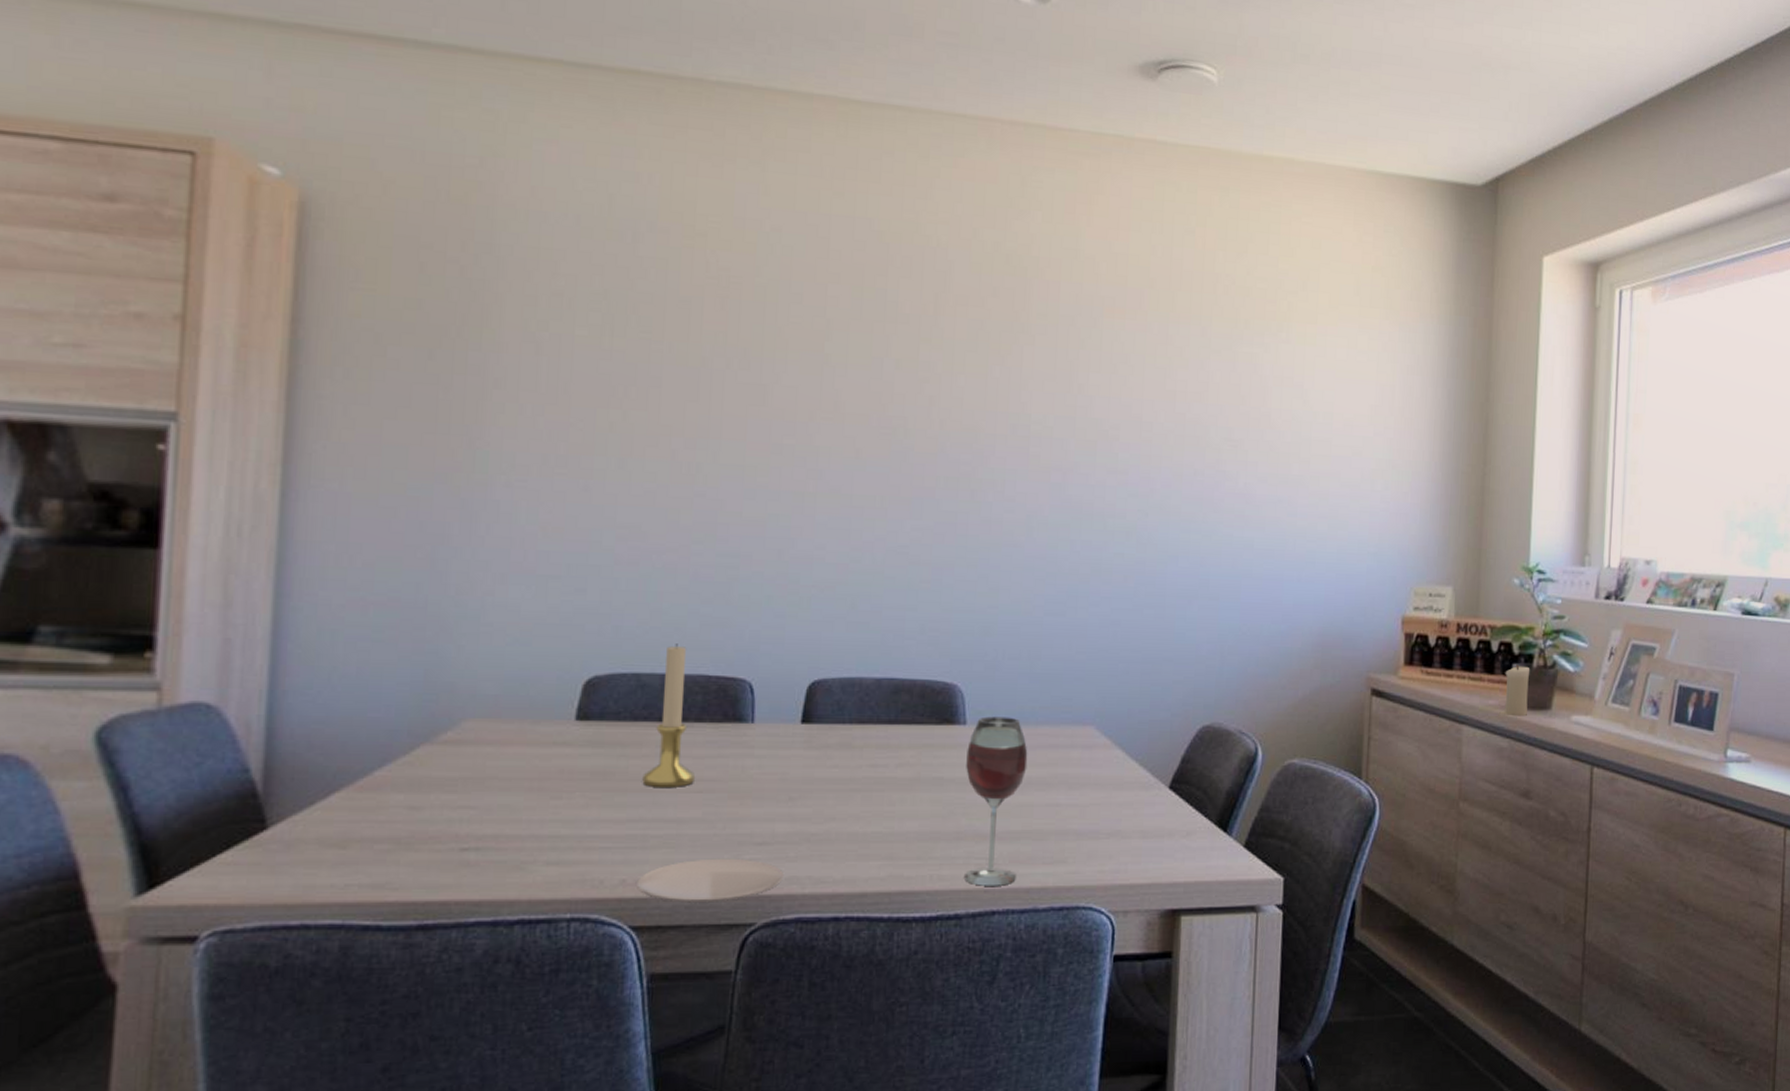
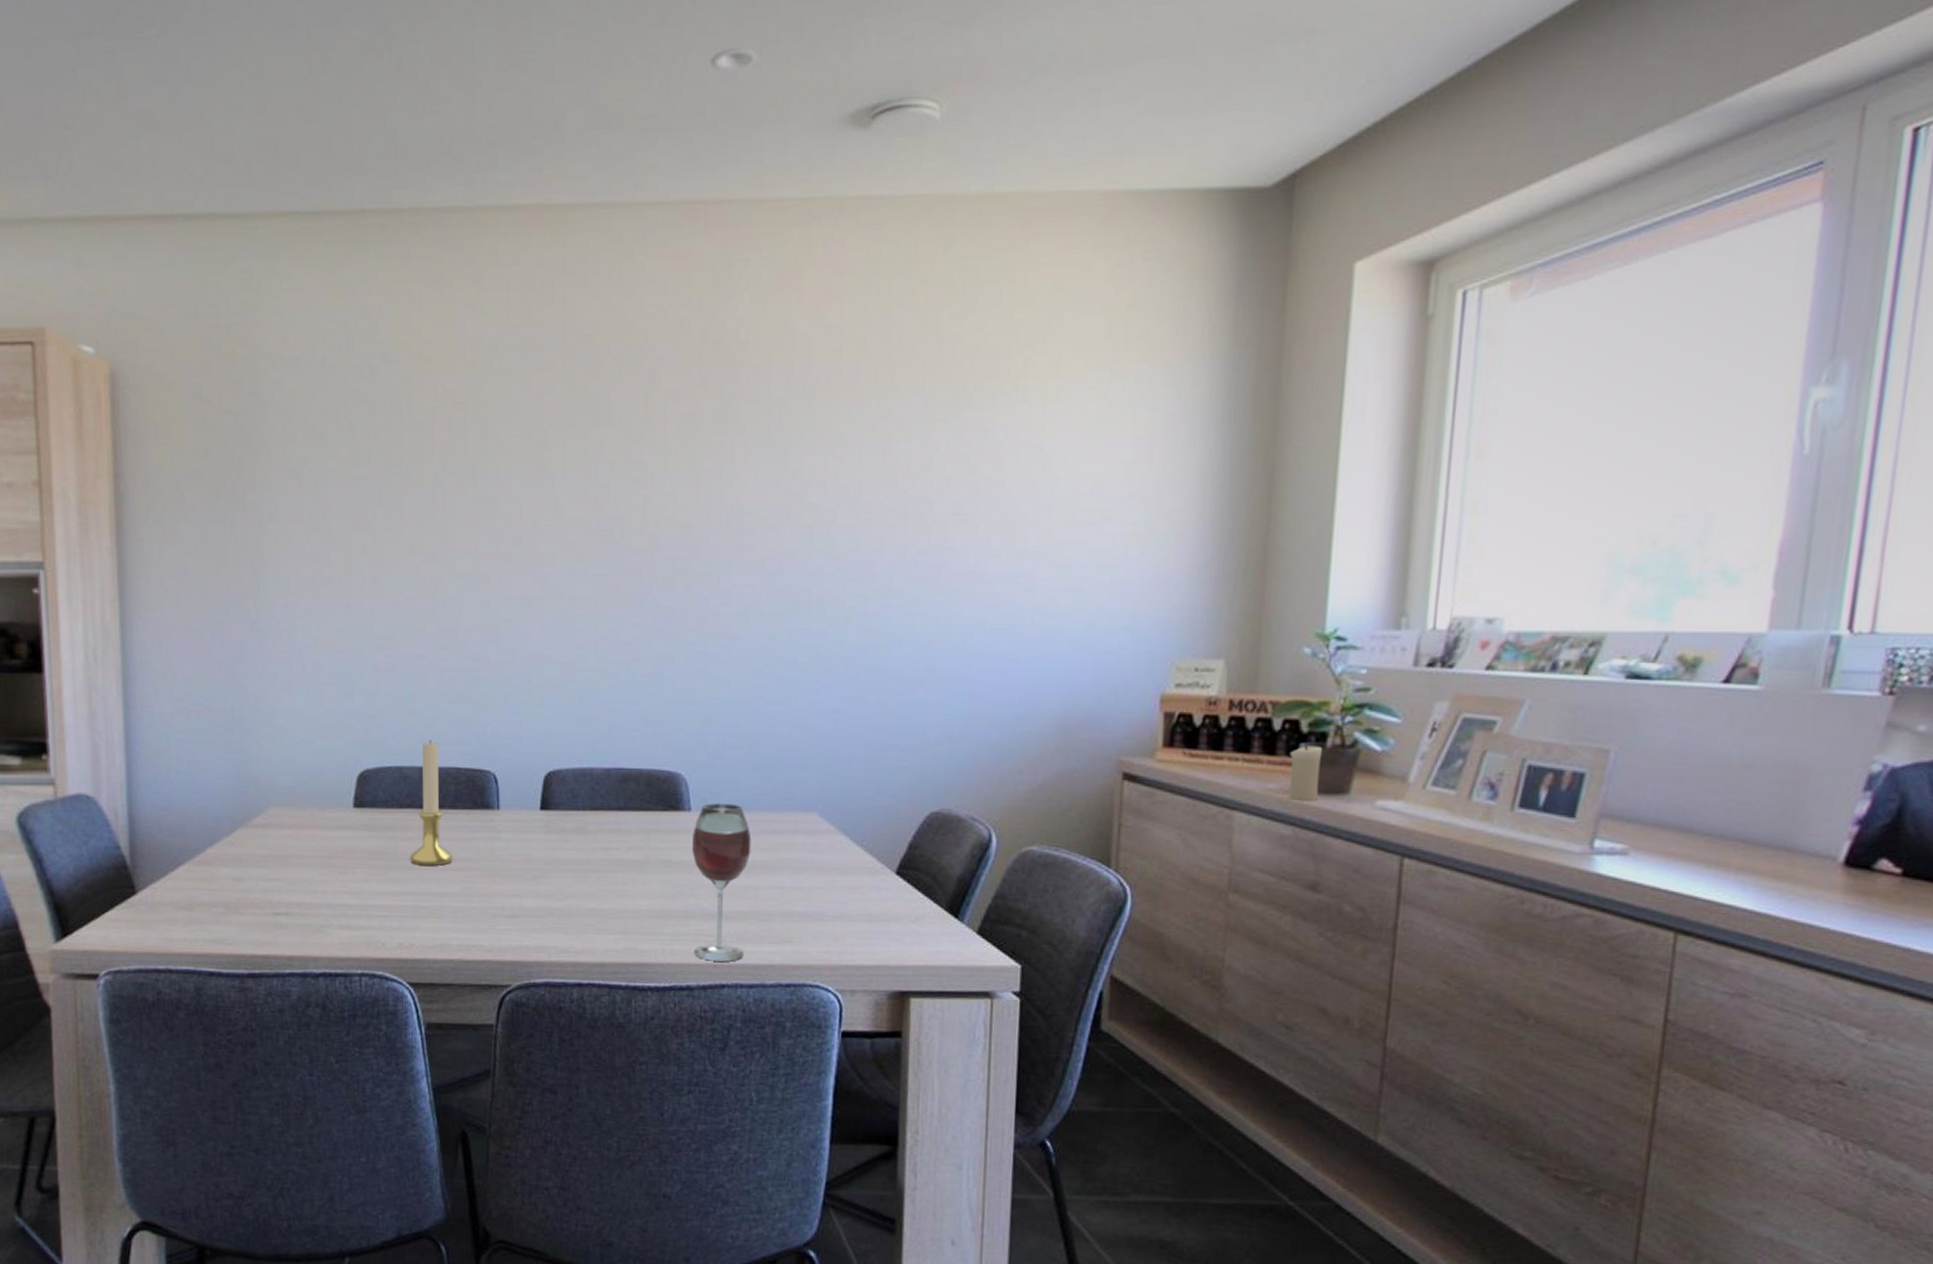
plate: present [637,858,783,903] -> none [411,927,532,966]

